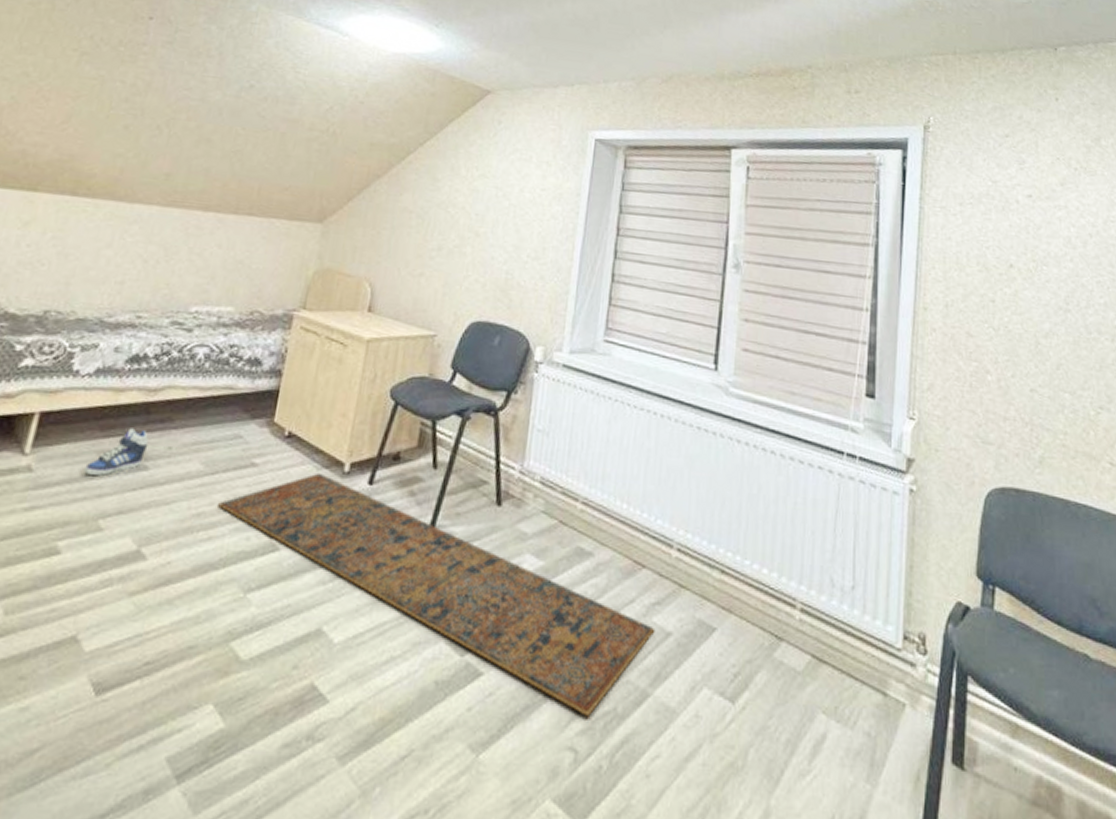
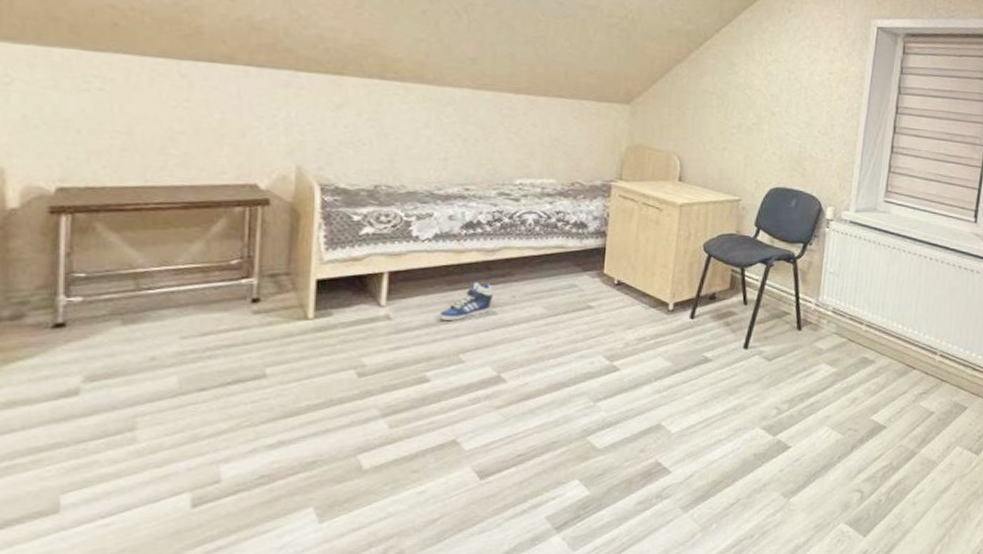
rug: present [217,473,656,716] -> none [562,311,922,469]

